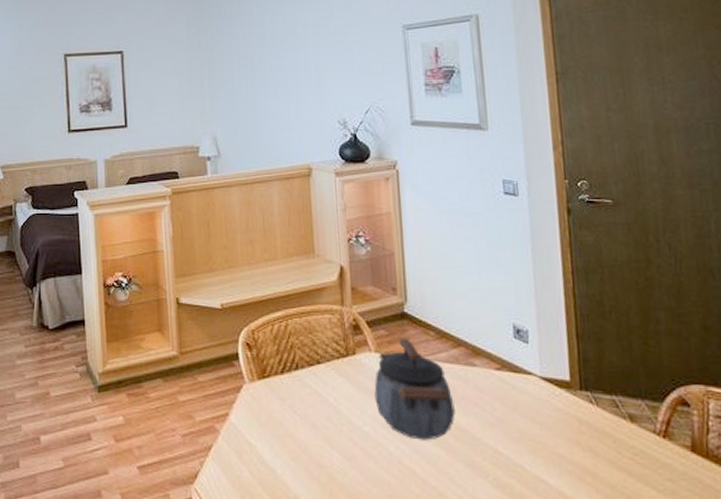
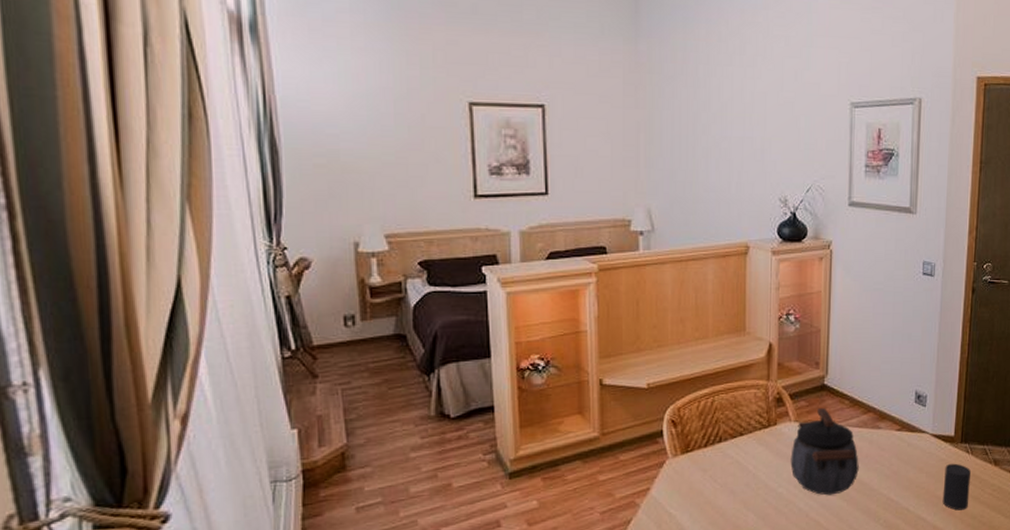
cup: none [563,415,602,476] -> present [942,463,971,511]

